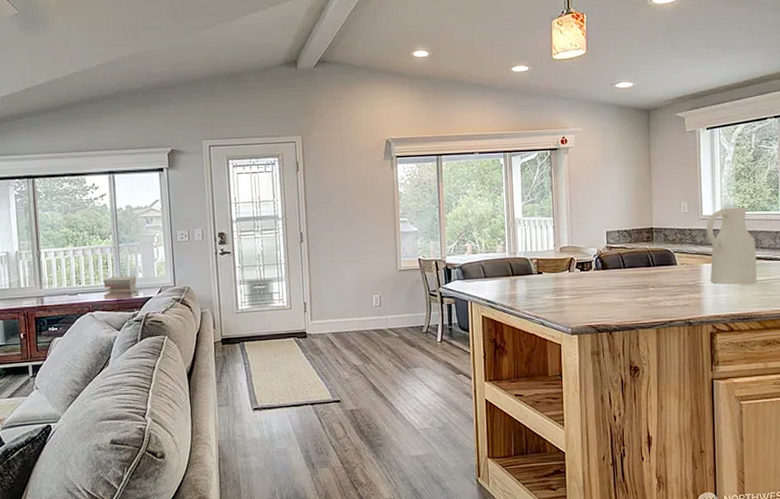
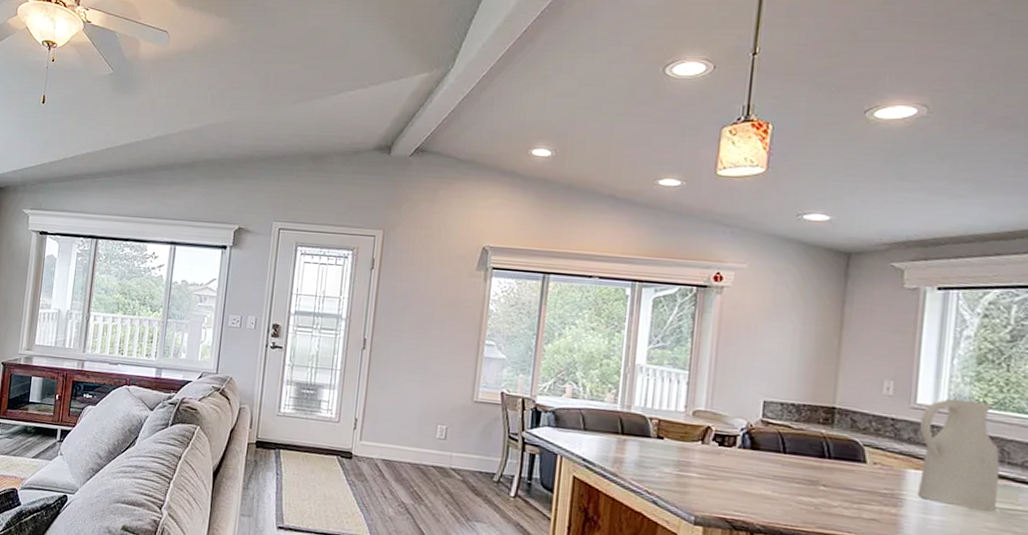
books: present [103,276,140,300] -> none [143,352,180,379]

